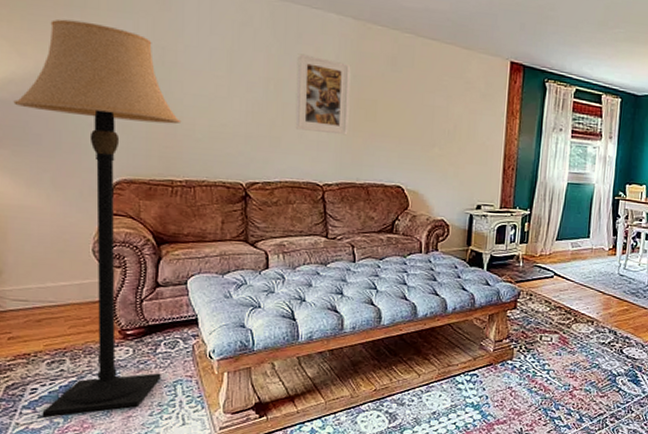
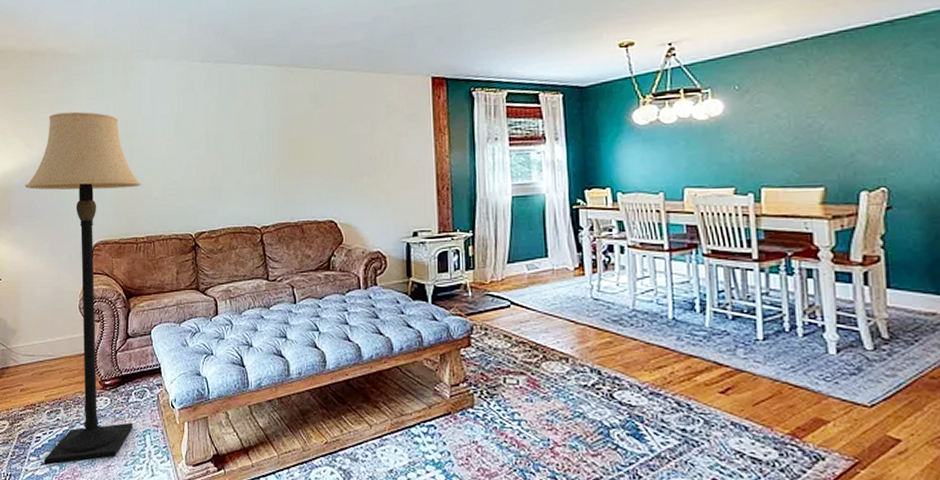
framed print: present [295,53,351,136] -> none [231,106,280,177]

